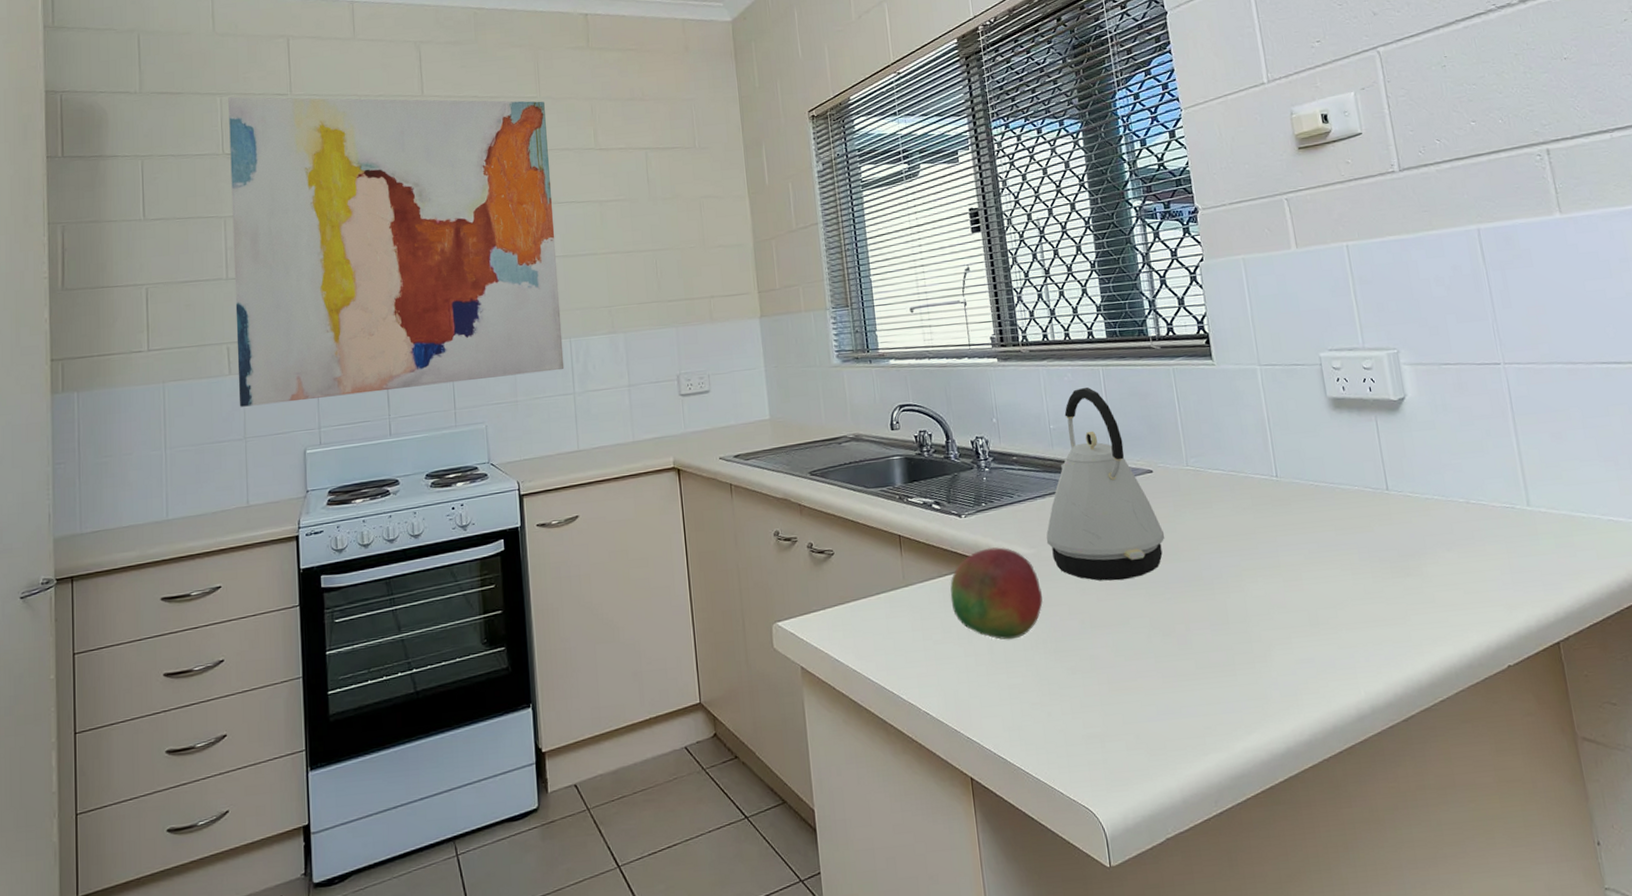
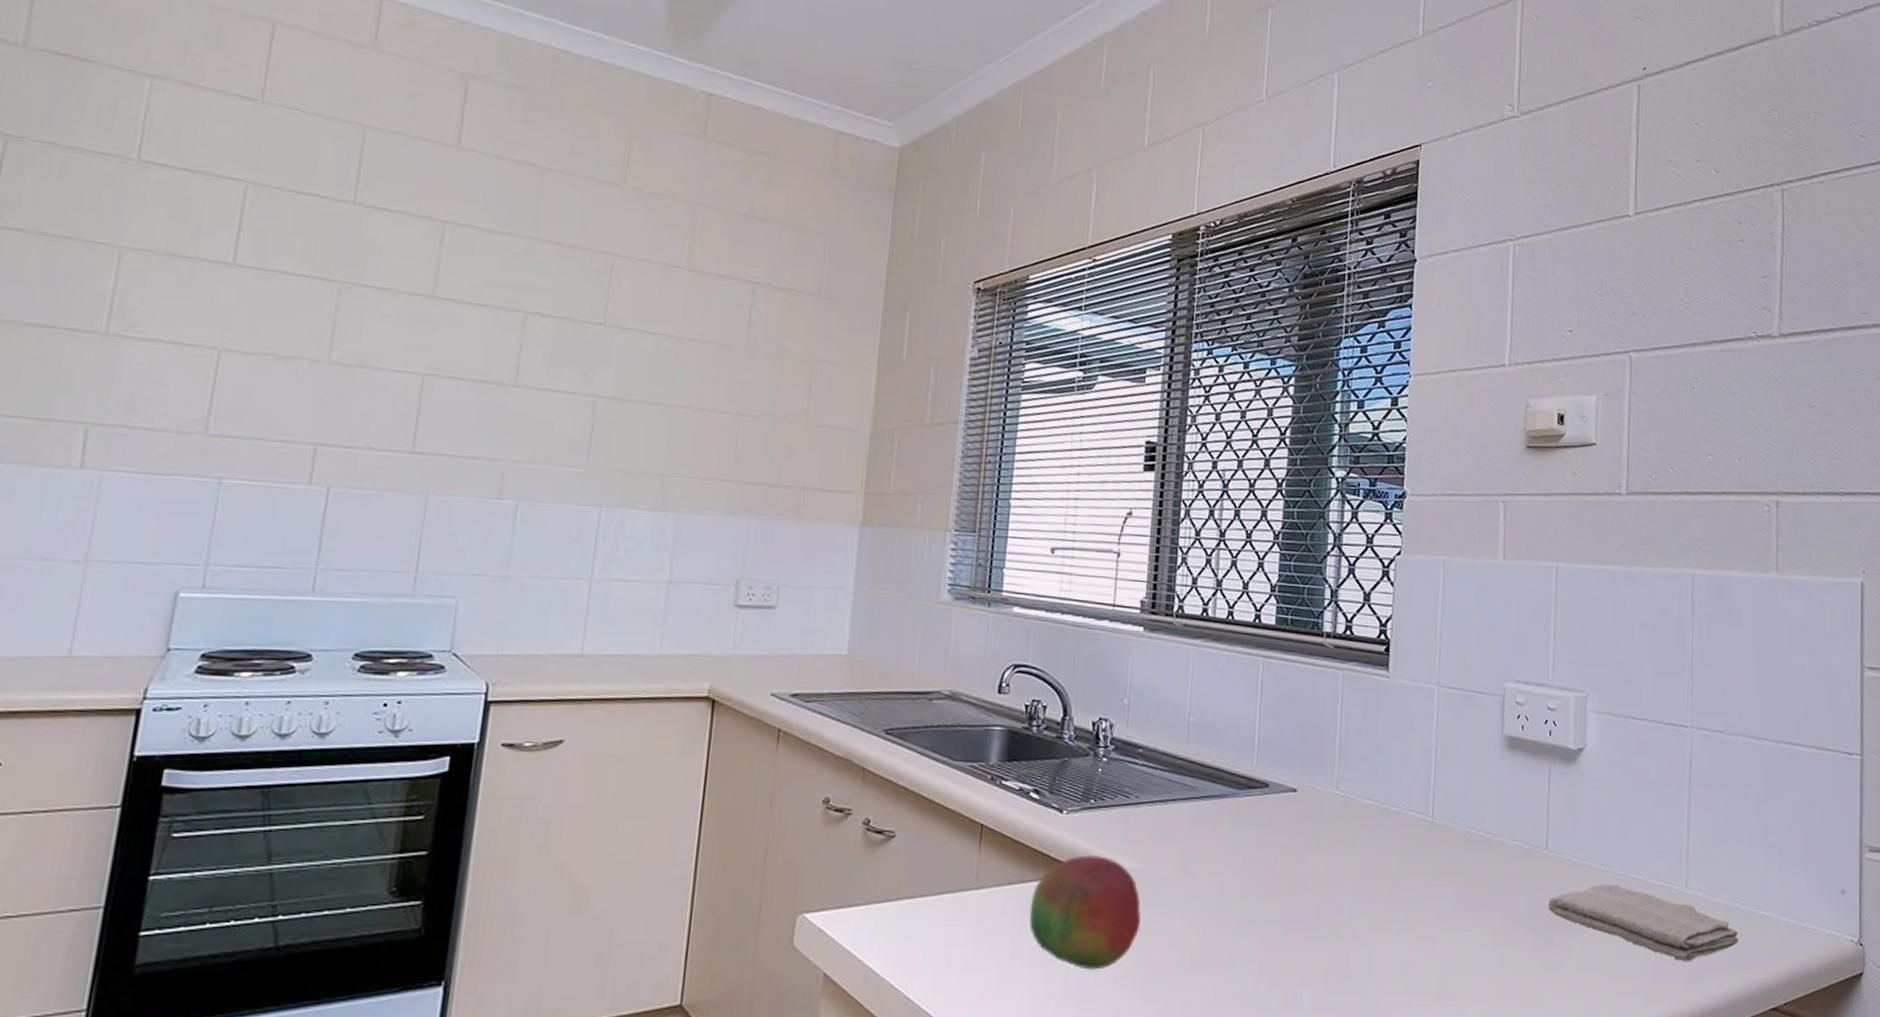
wall art: present [228,97,565,407] -> none [88,83,629,546]
kettle: present [1046,387,1165,581] -> none [1158,679,1296,915]
washcloth: none [1398,511,1590,571] -> present [1548,883,1739,962]

